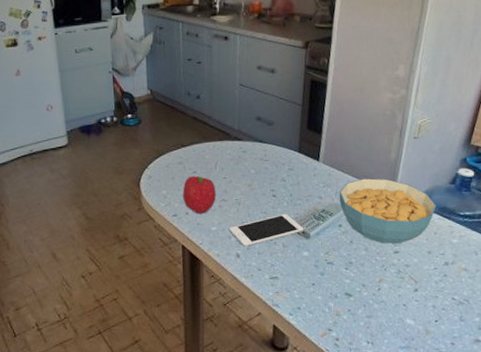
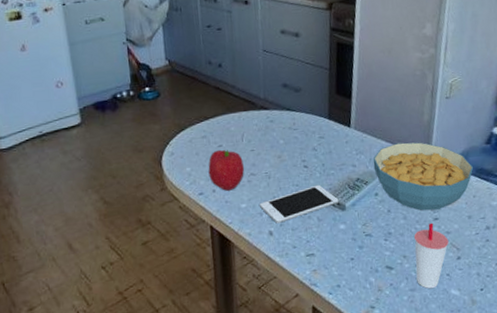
cup: none [373,255,407,317] -> present [414,223,449,289]

